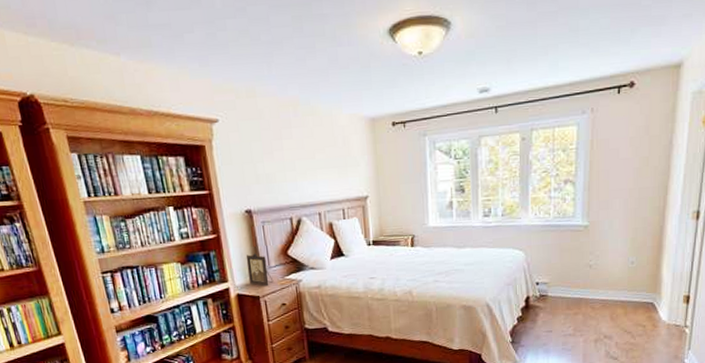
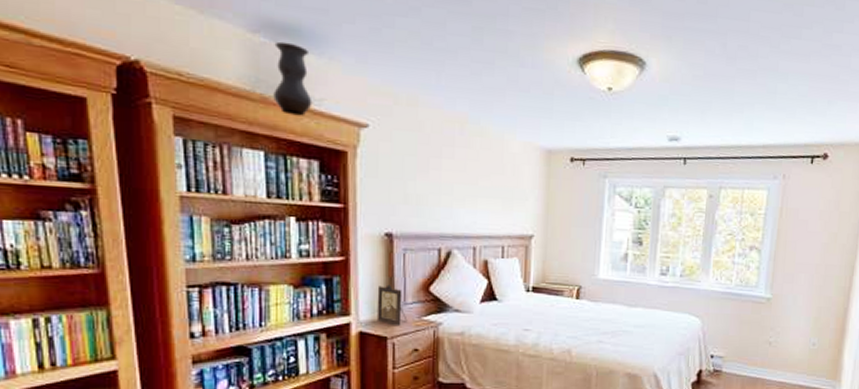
vase: none [132,58,171,122] -> present [273,41,312,116]

